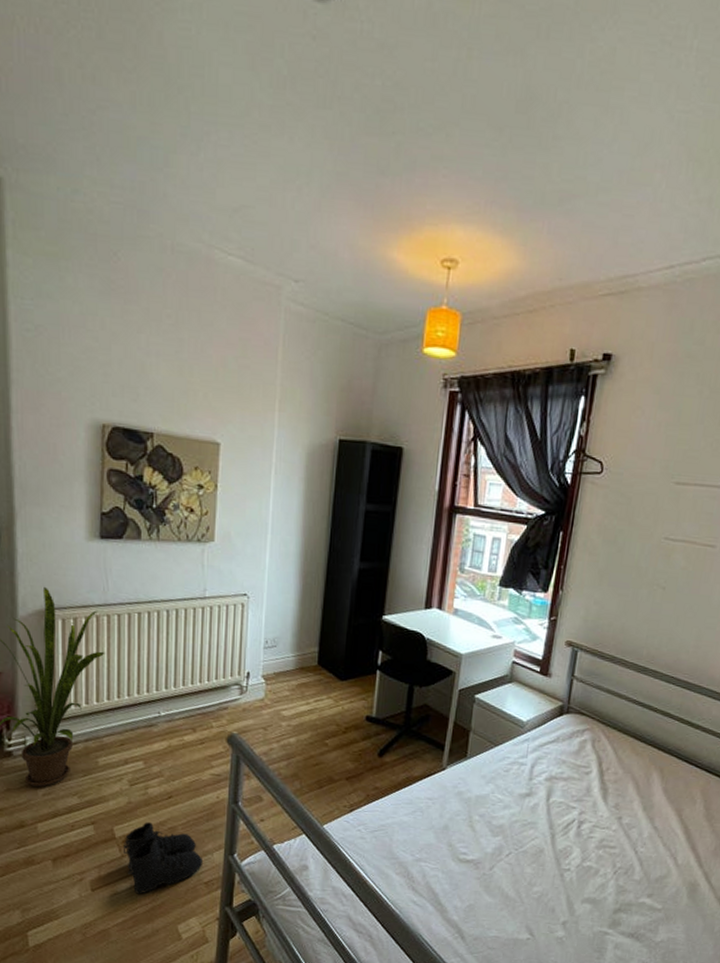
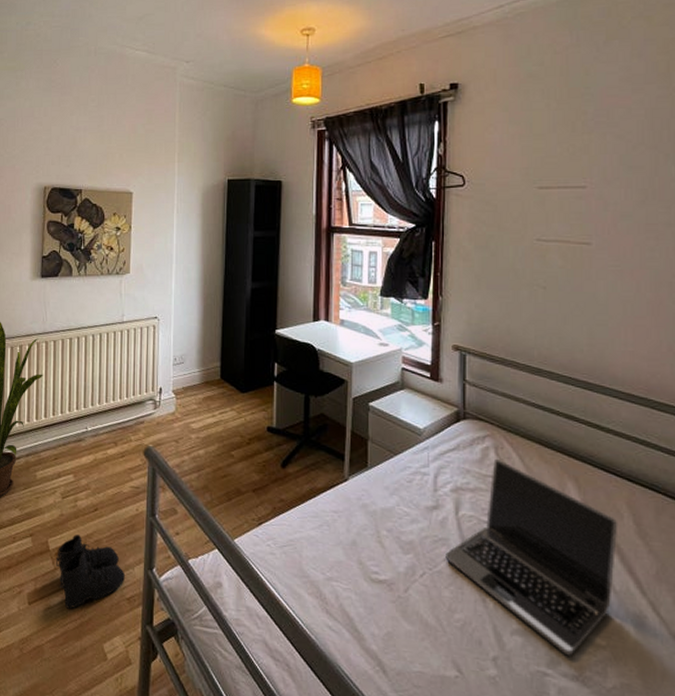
laptop: none [532,750,691,918] -> present [445,458,618,656]

